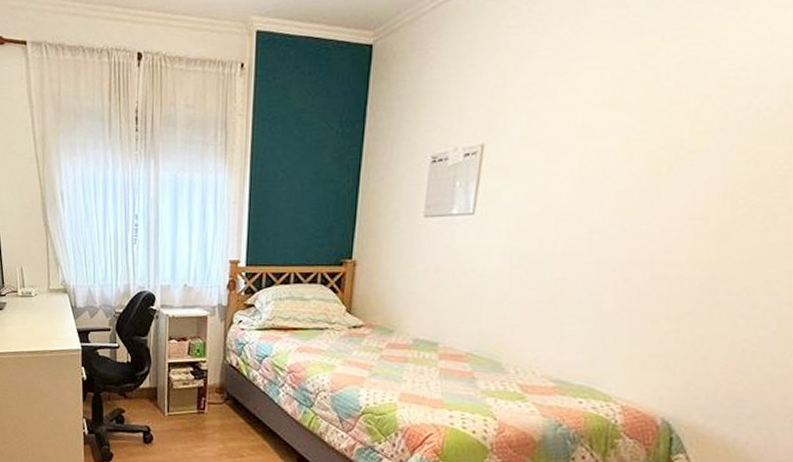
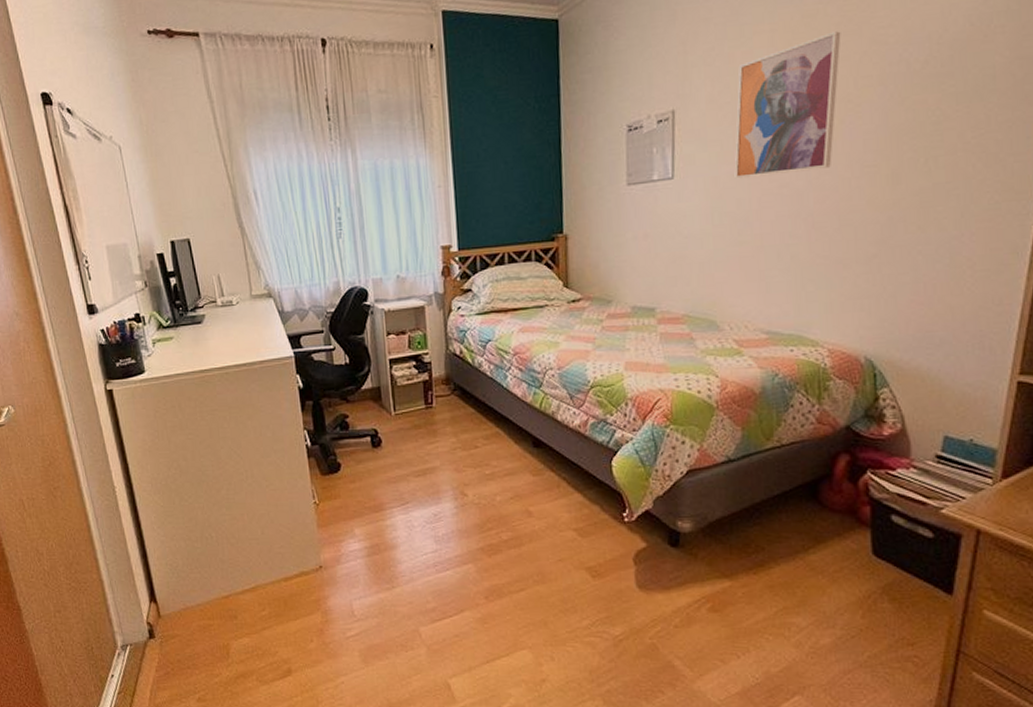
wall art: none [541,72,682,220] -> present [734,31,841,179]

